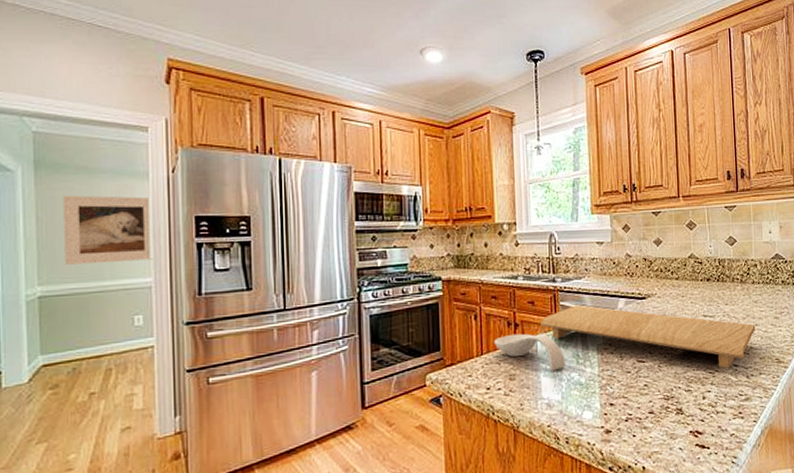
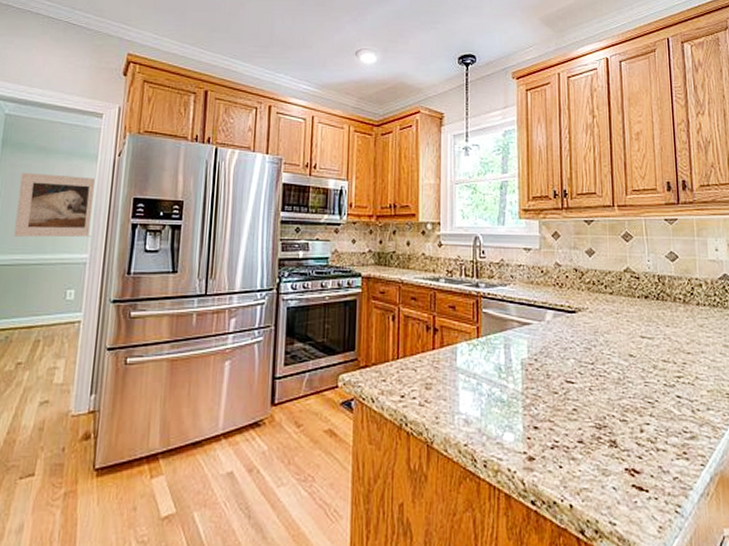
spoon rest: present [493,333,566,371] -> none [411,339,487,384]
cutting board: present [540,305,756,368] -> none [461,313,702,399]

